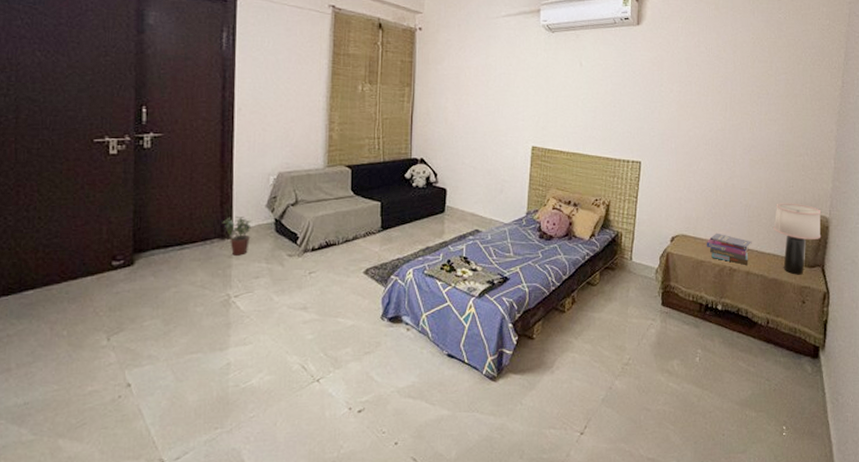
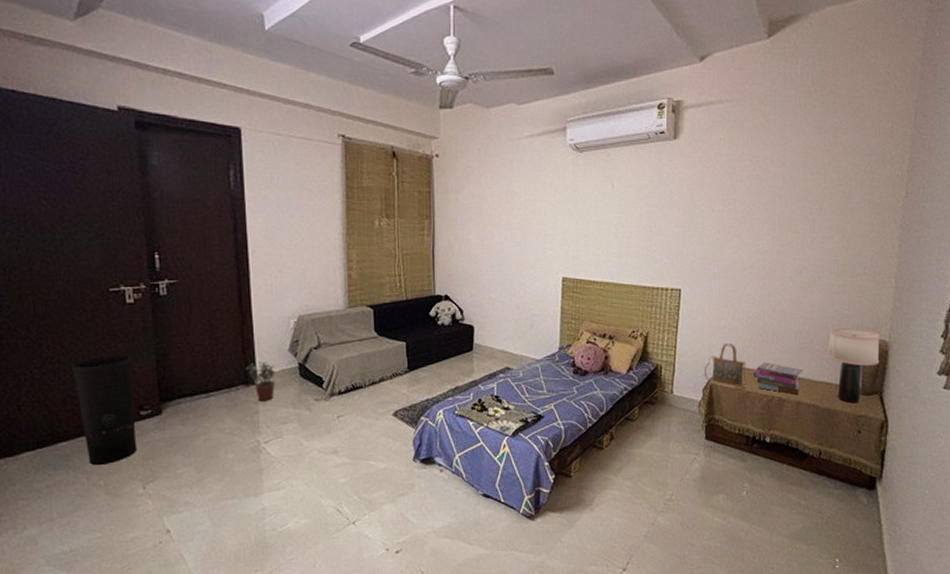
umbrella stand: none [47,204,109,315] -> present [71,354,138,465]
handbag: none [661,213,701,259] -> present [704,342,747,391]

